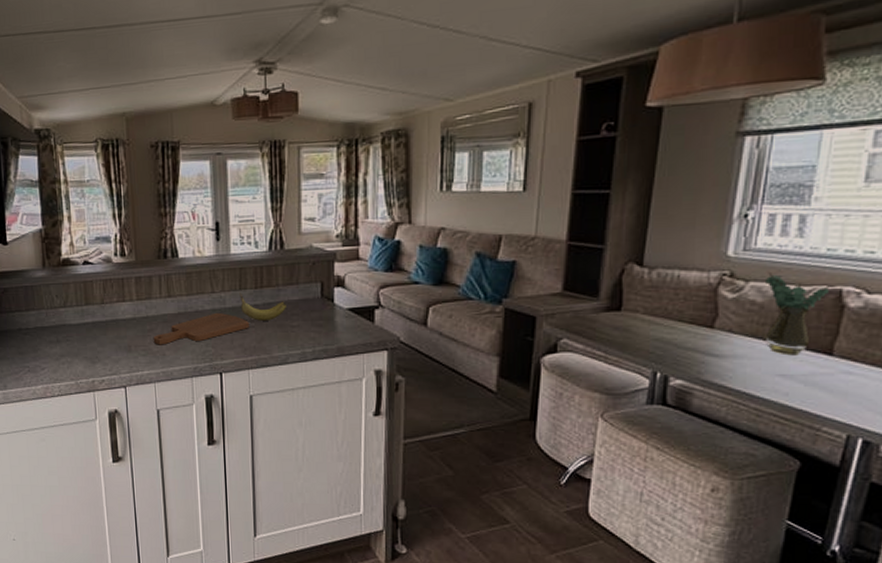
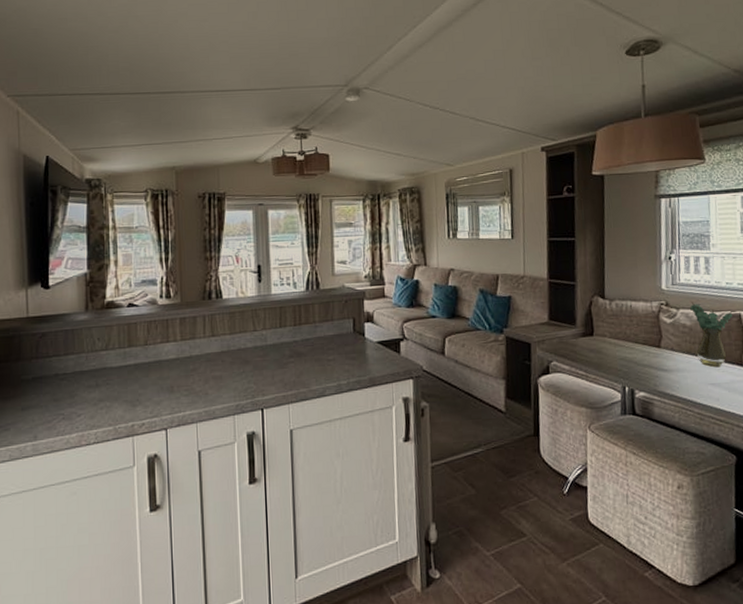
cutting board: present [153,312,249,345] -> none [196,349,289,385]
fruit: present [239,291,286,321] -> none [280,329,323,356]

